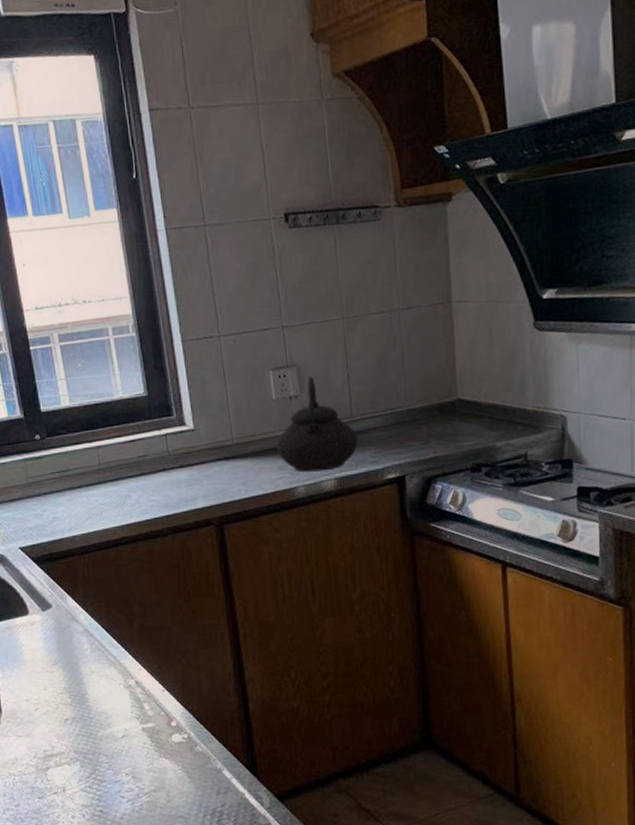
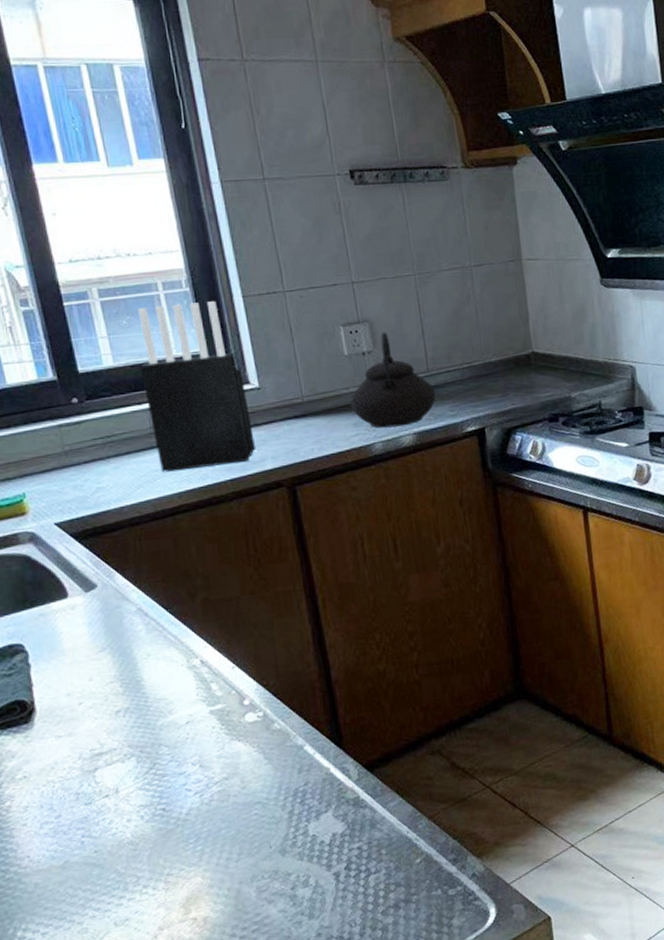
knife block: none [91,345,189,506] -> present [137,301,256,473]

